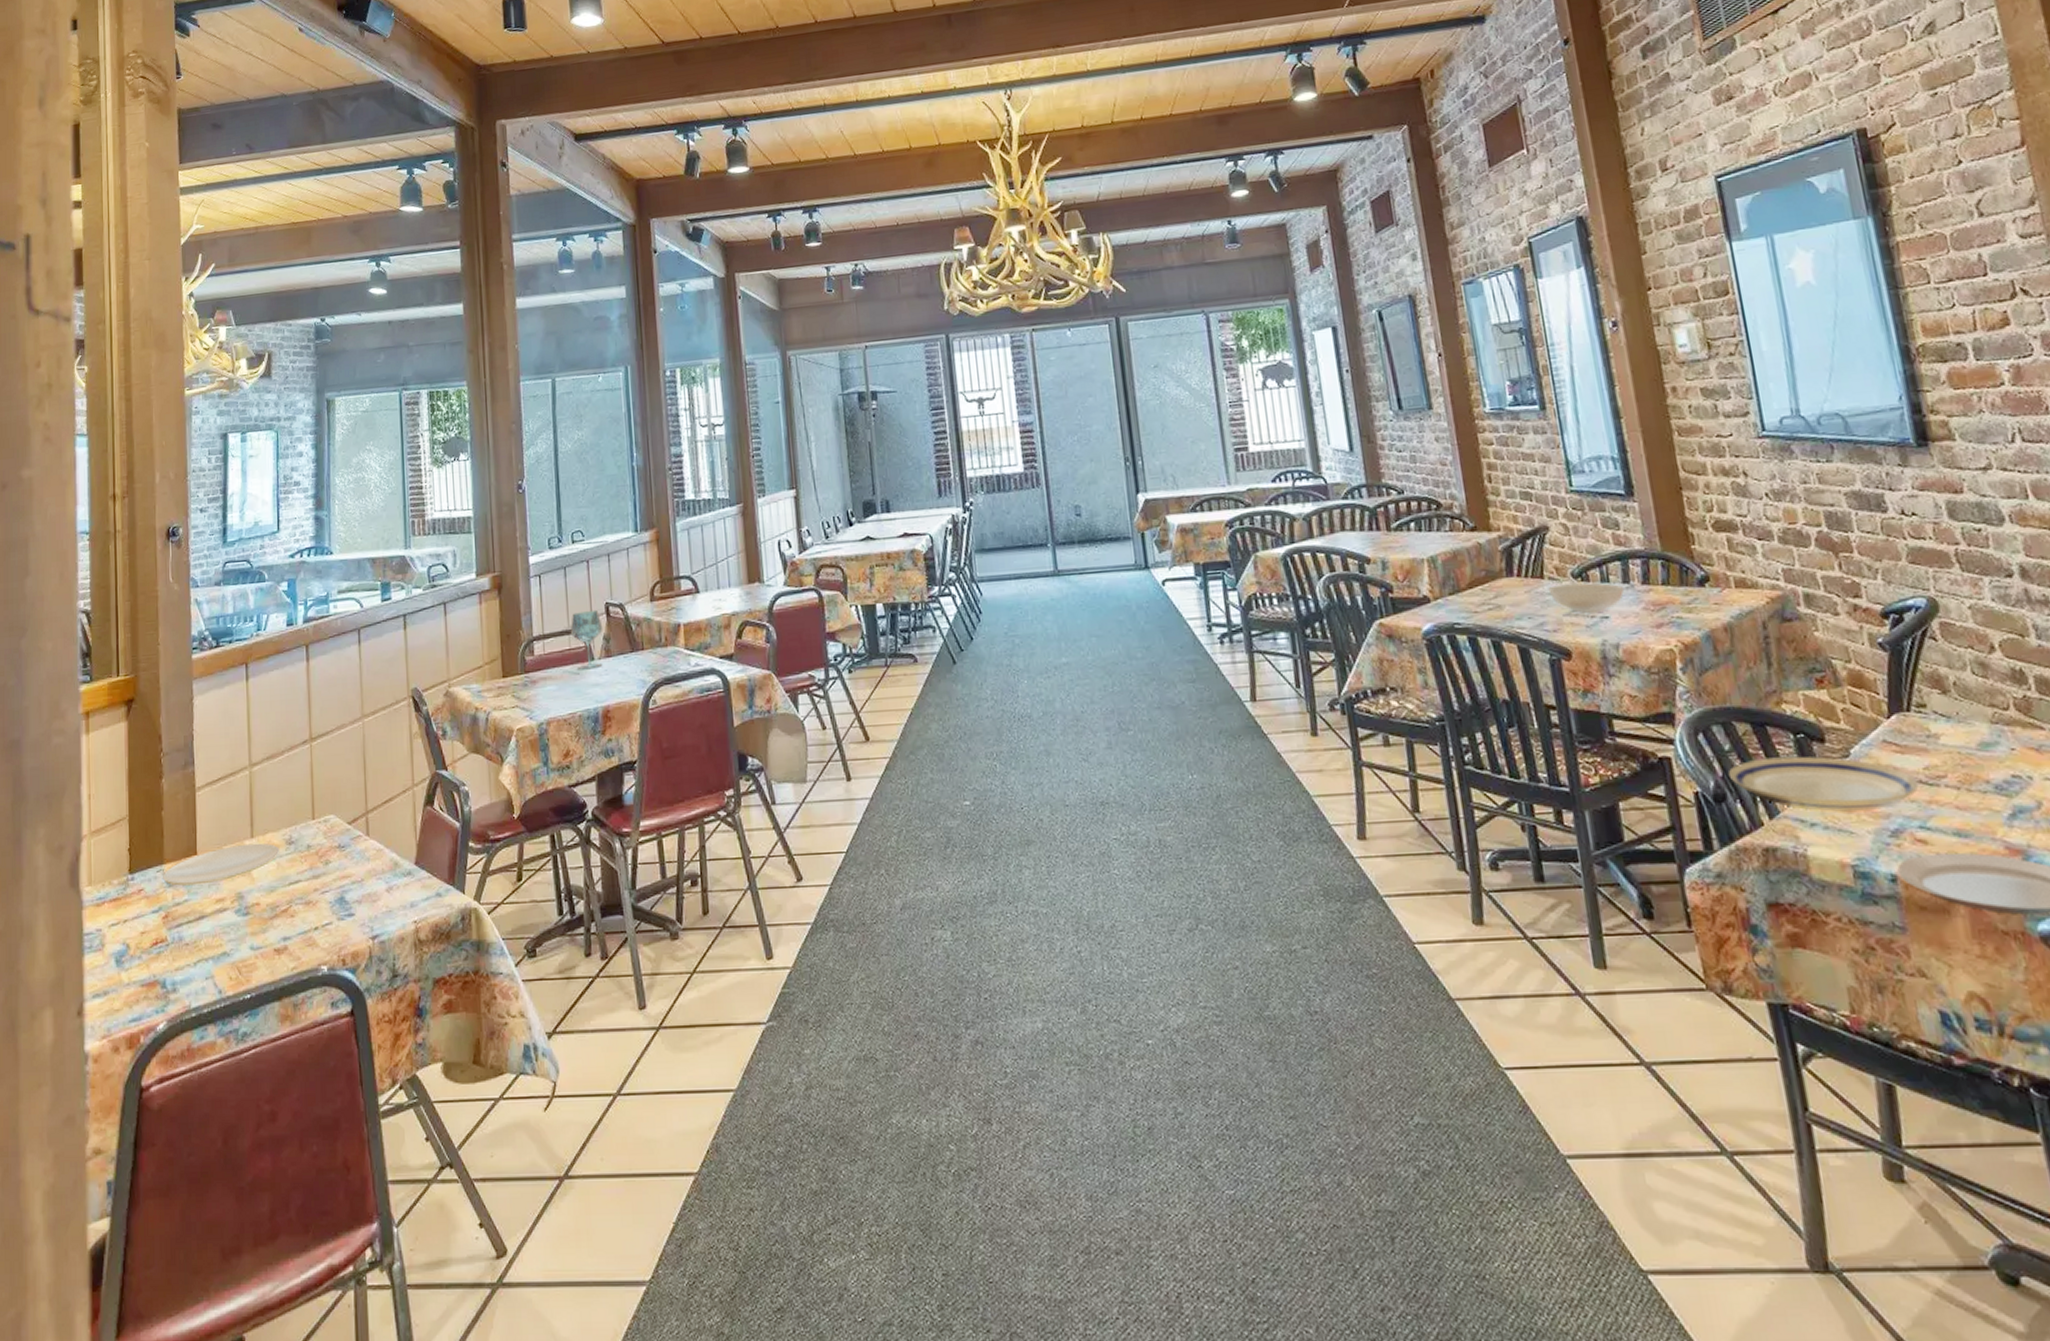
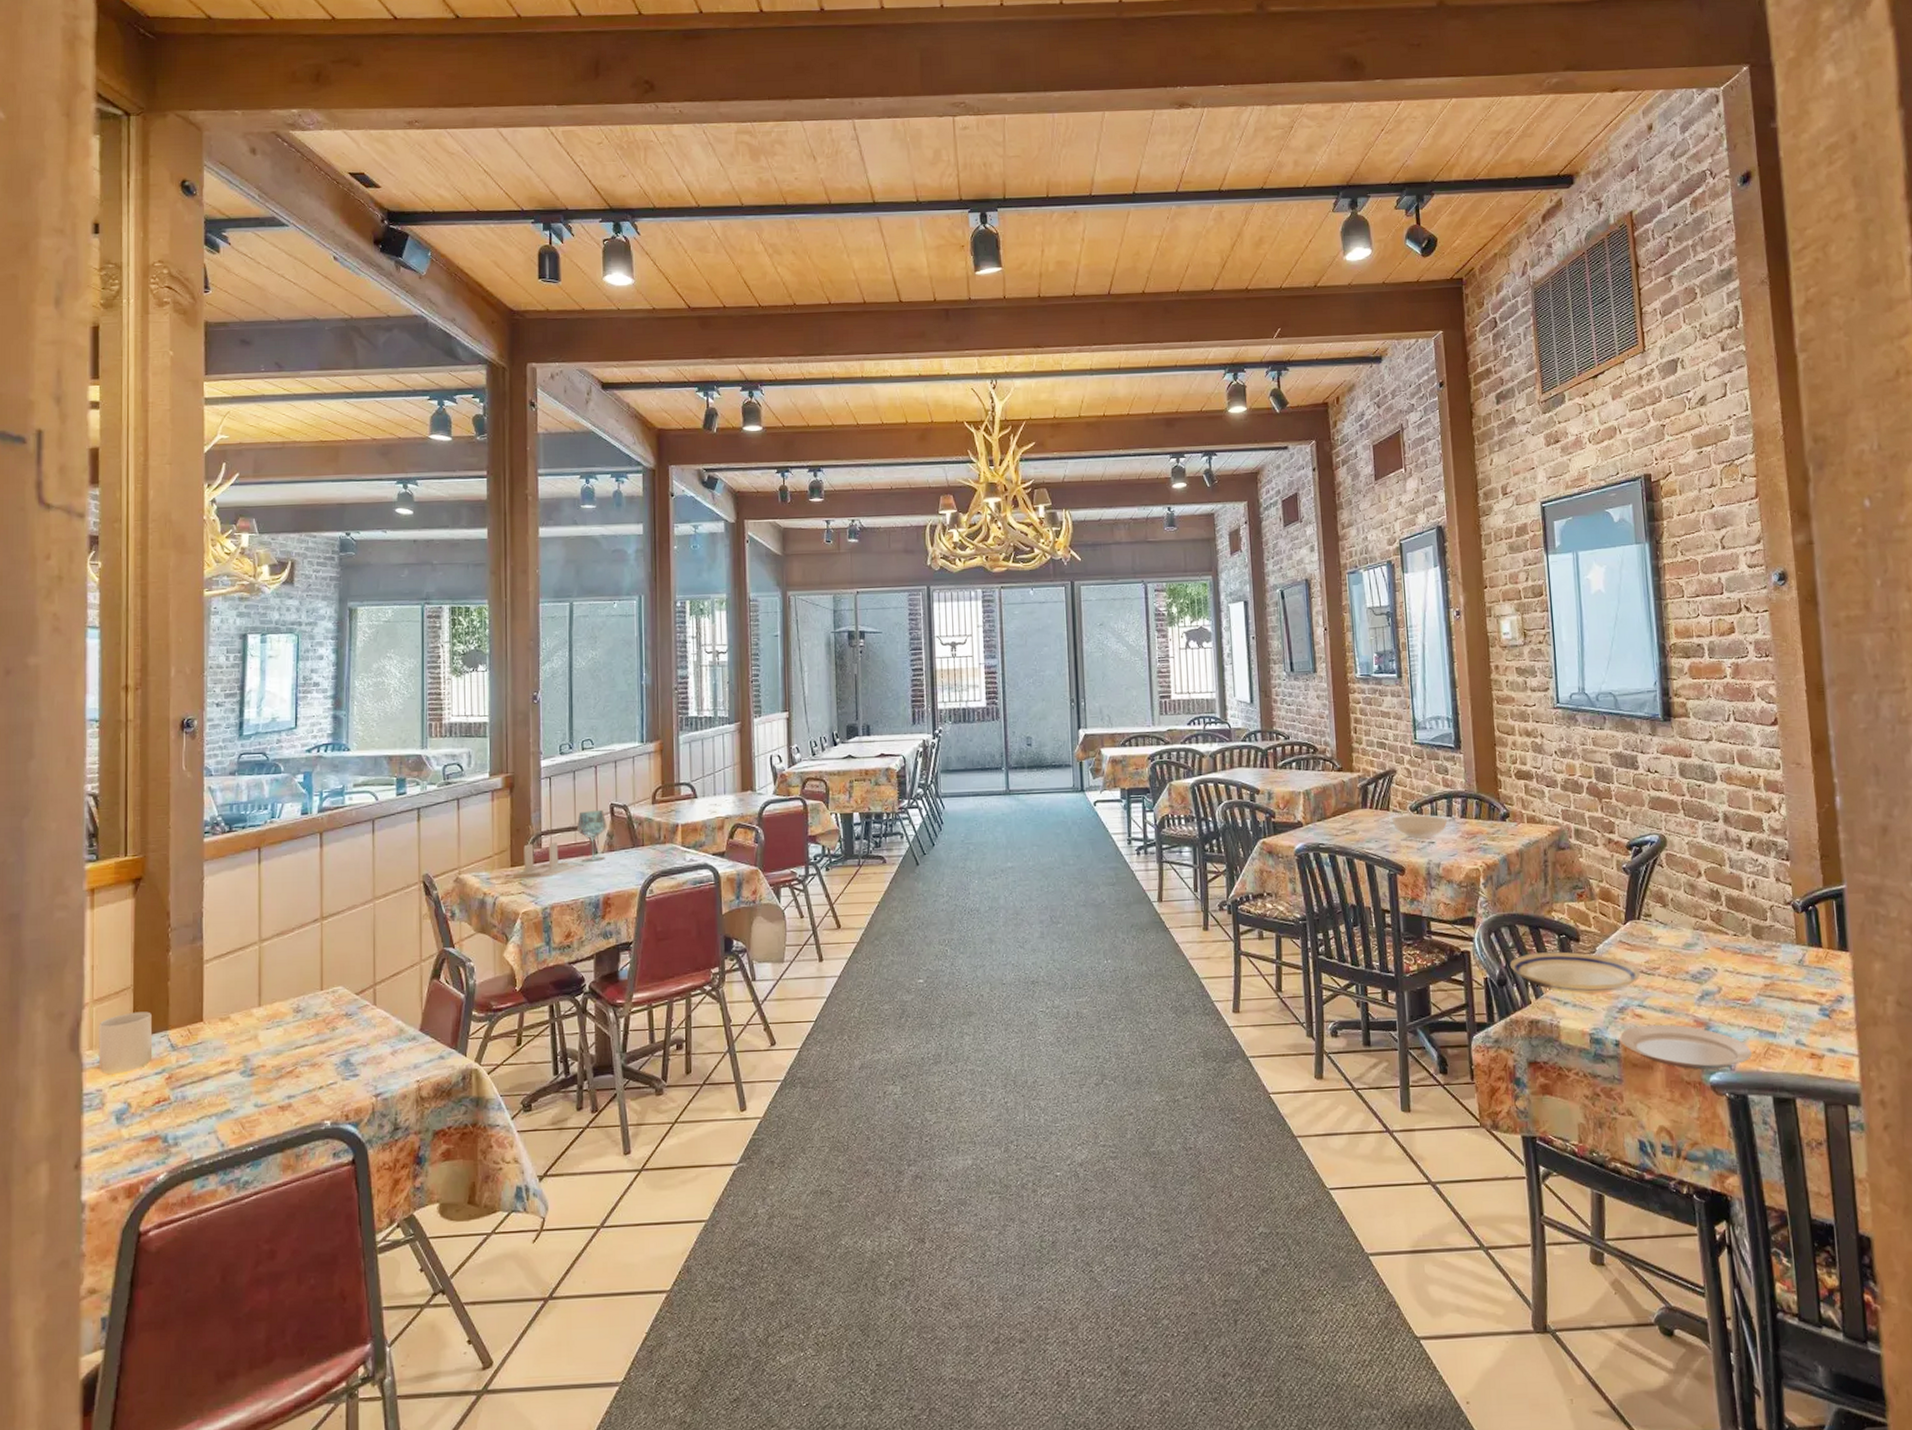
cup: none [97,844,149,914] -> present [98,1011,153,1075]
plate: present [163,843,280,886] -> none [167,1011,287,1050]
napkin holder: none [496,647,573,693] -> present [504,841,577,880]

